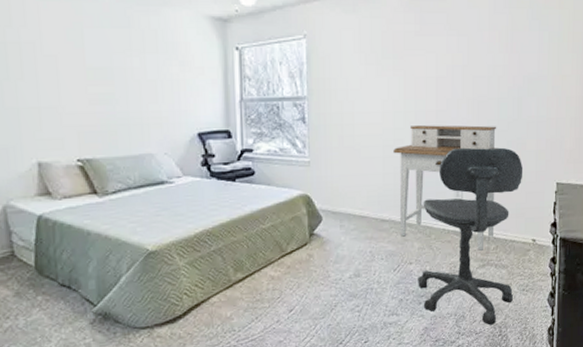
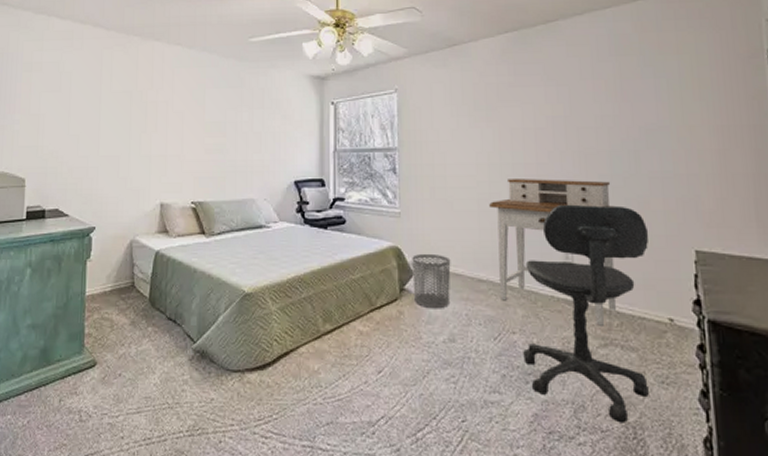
waste bin: none [321,199,357,250] -> present [412,254,451,309]

